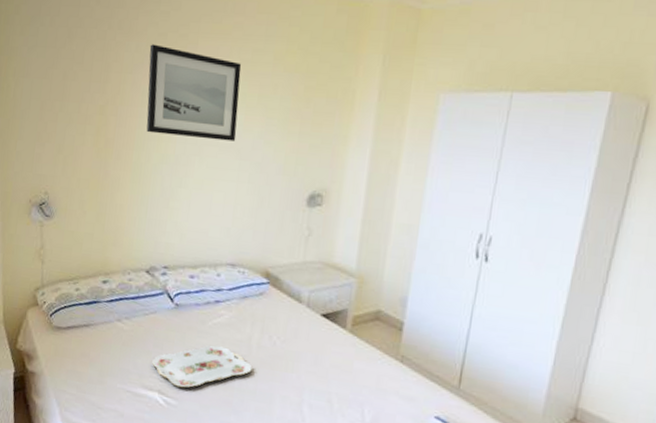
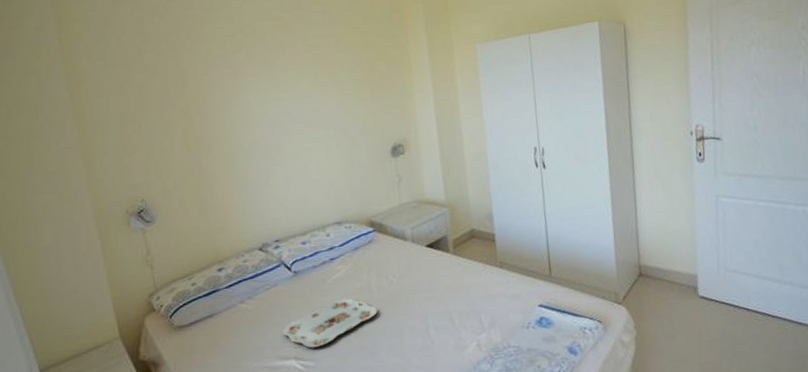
wall art: present [146,44,242,142] -> none [220,45,318,124]

